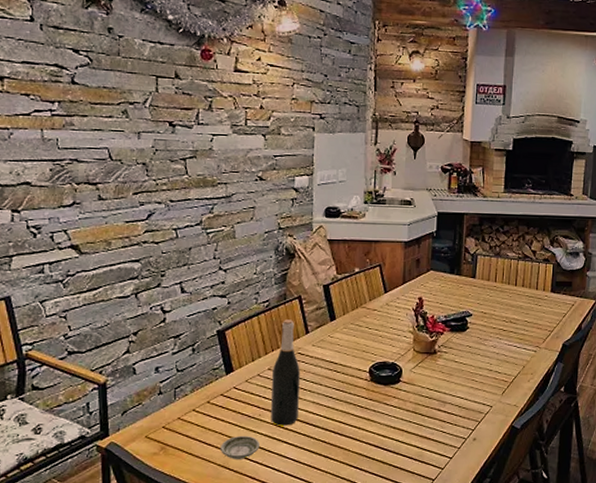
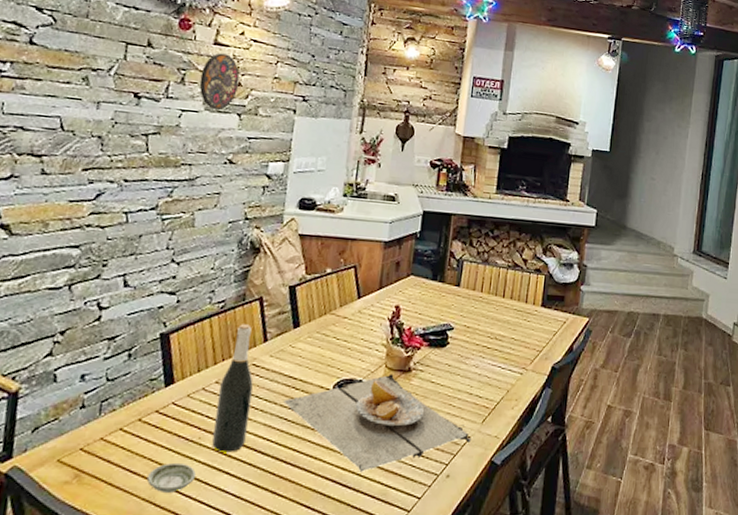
decorative plate: none [225,79,261,132] -> present [199,53,240,110]
plate: none [326,356,493,438] -> present [282,374,471,472]

